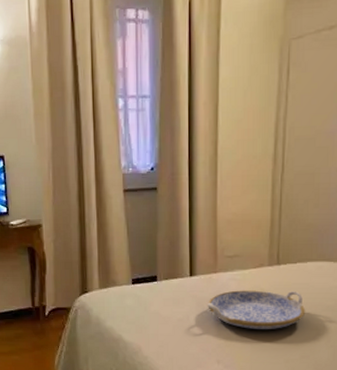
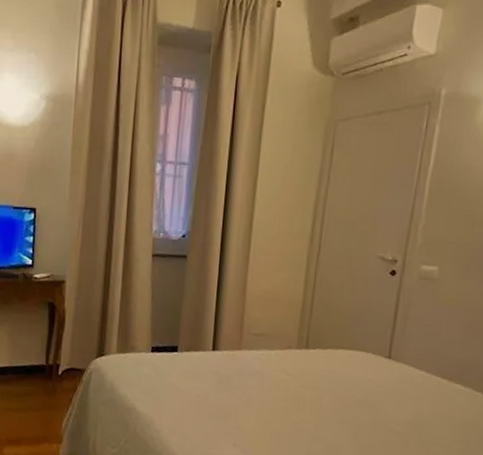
serving tray: present [208,290,306,330] -> none [228,370,333,418]

